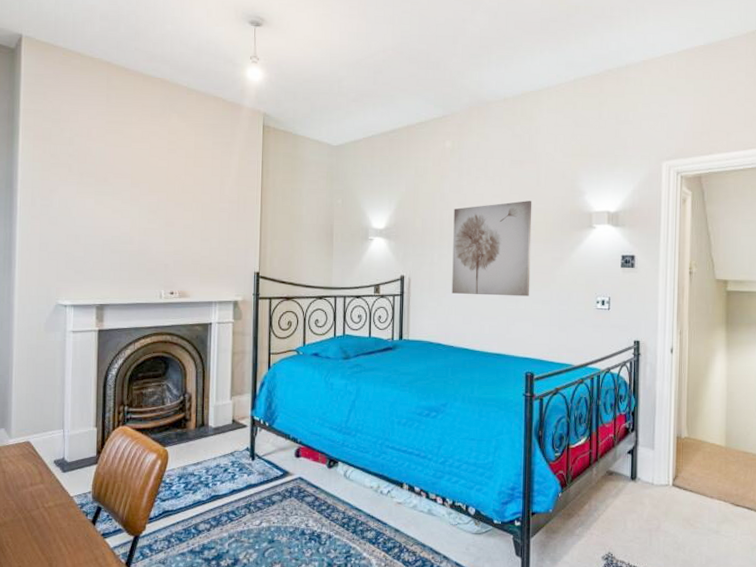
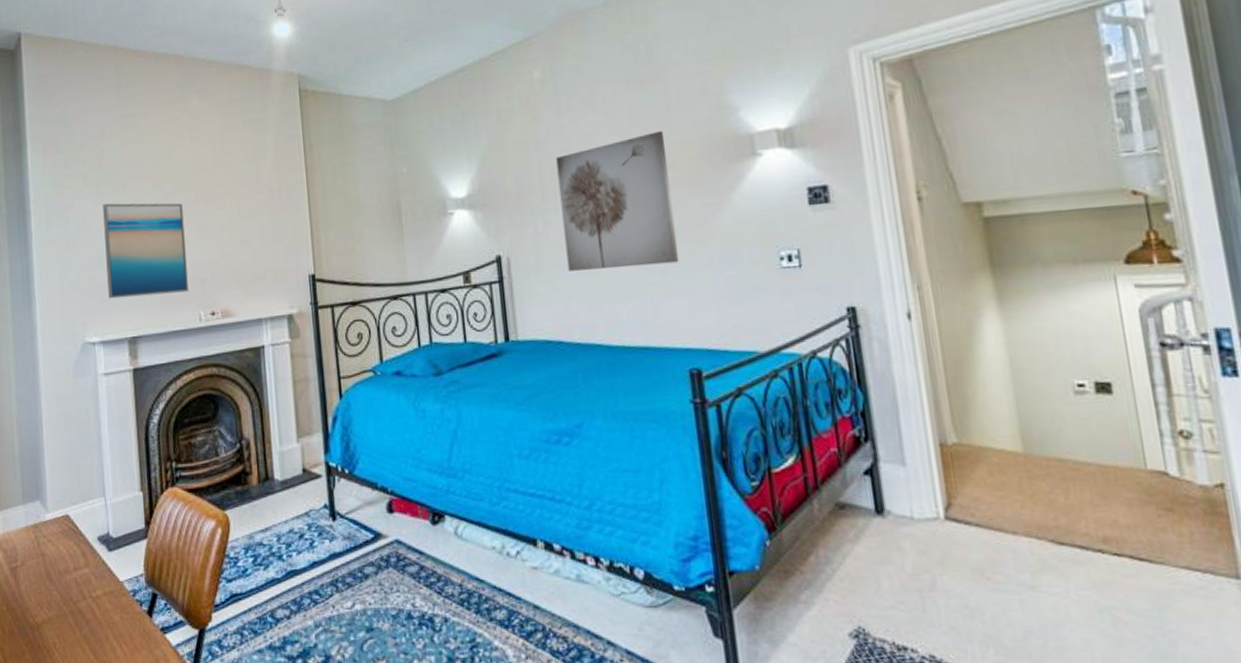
wall art: none [82,193,155,273] -> present [103,203,189,299]

